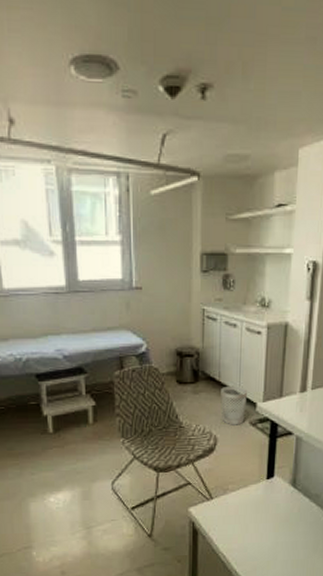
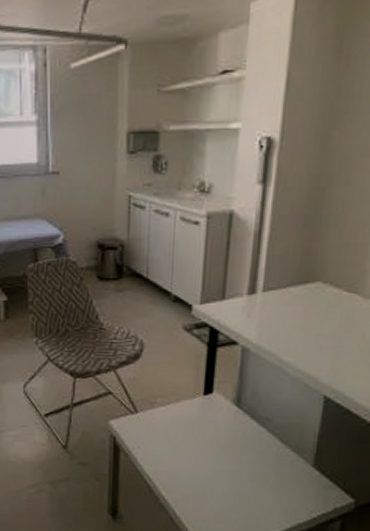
wastebasket: present [221,385,248,425] -> none [148,284,182,330]

